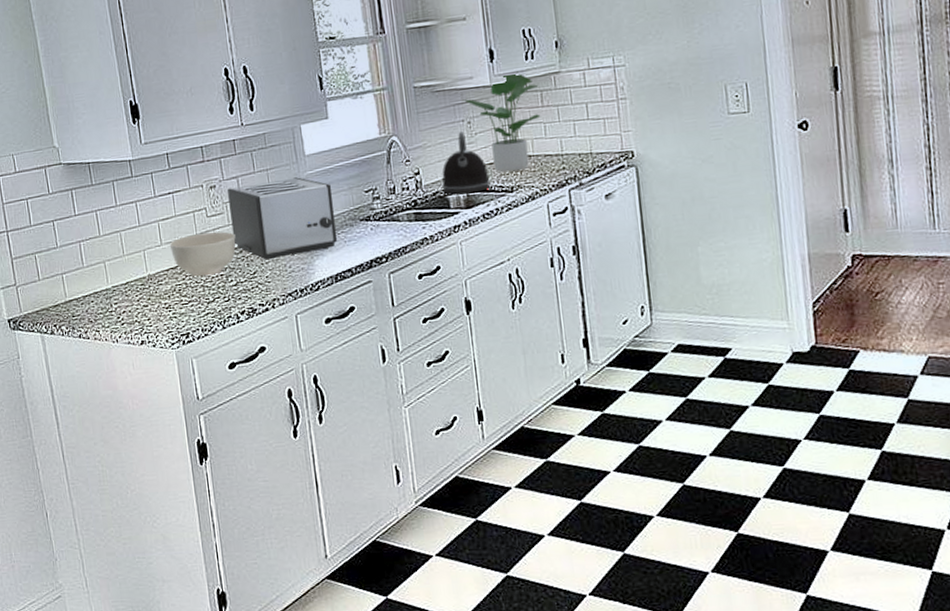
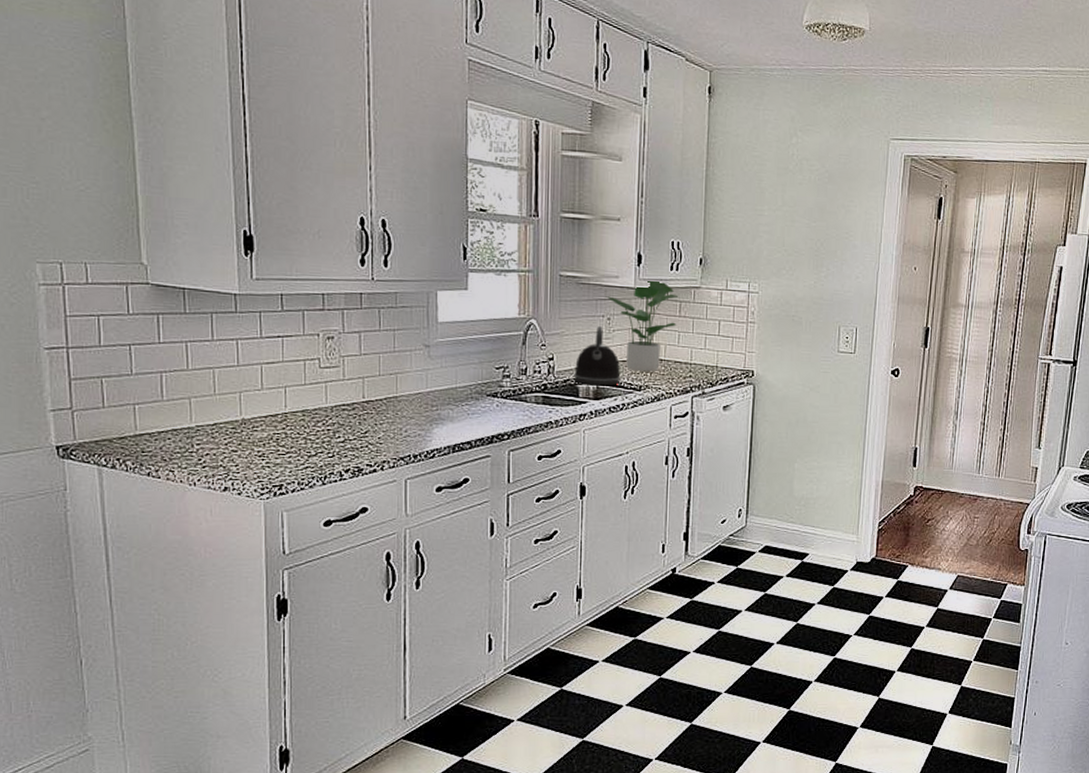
bowl: present [169,231,236,277] -> none [271,384,350,429]
toaster: present [227,177,337,260] -> none [347,342,460,421]

